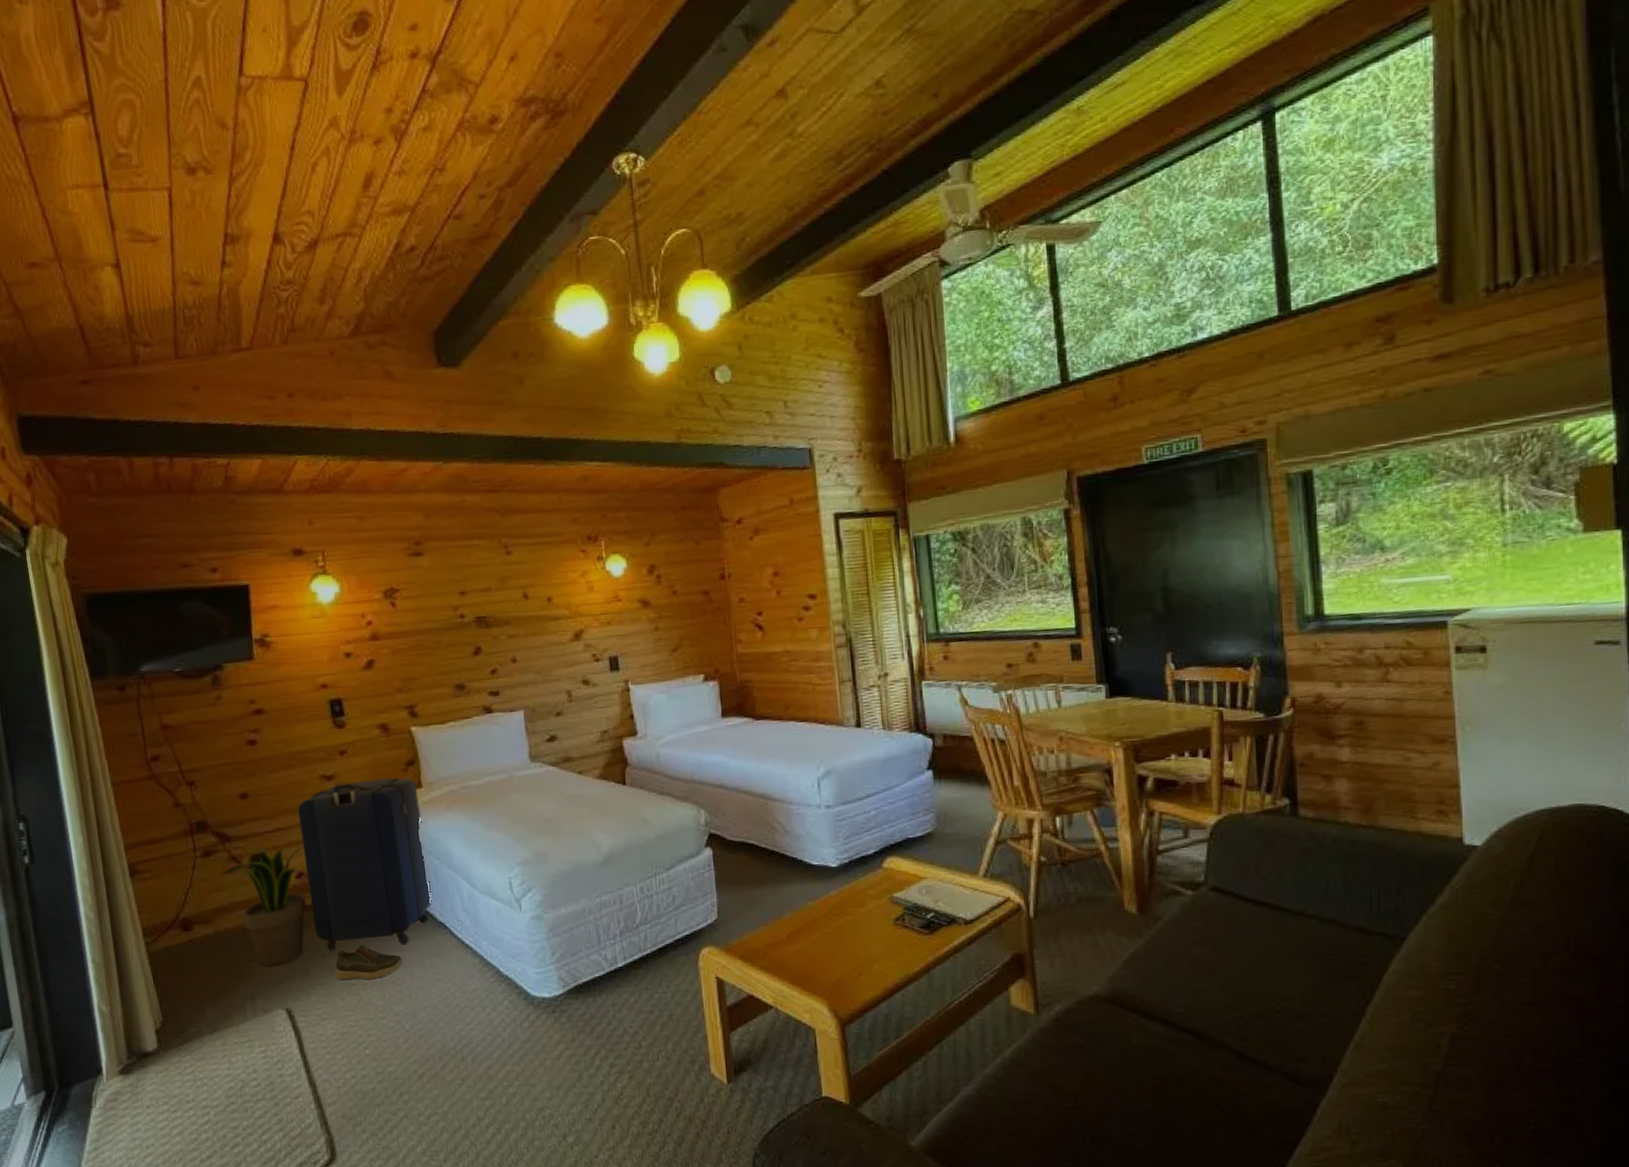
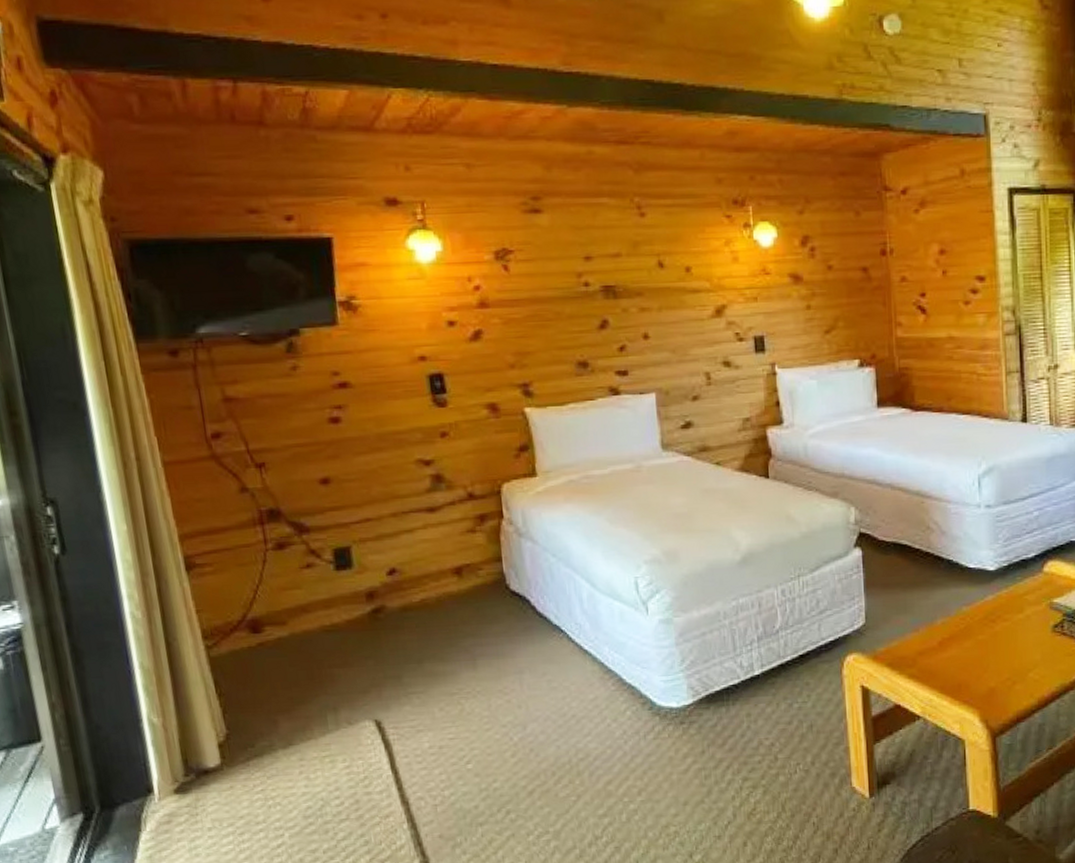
potted plant: present [227,847,307,966] -> none [304,540,400,673]
suitcase: present [298,777,432,952] -> none [390,464,546,657]
shoe: present [334,944,404,981] -> none [431,649,513,689]

